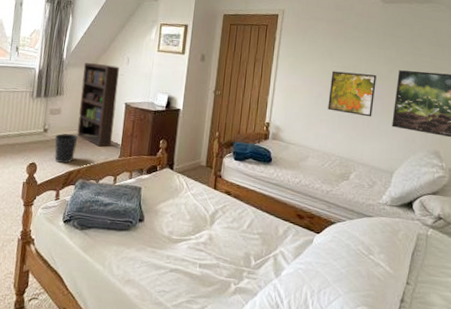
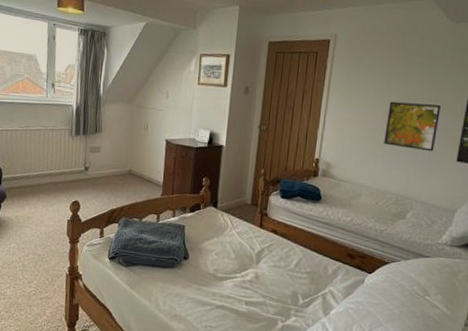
wastebasket: present [54,133,78,163] -> none [96,171,119,202]
bookcase: present [76,62,119,147] -> none [117,98,158,185]

